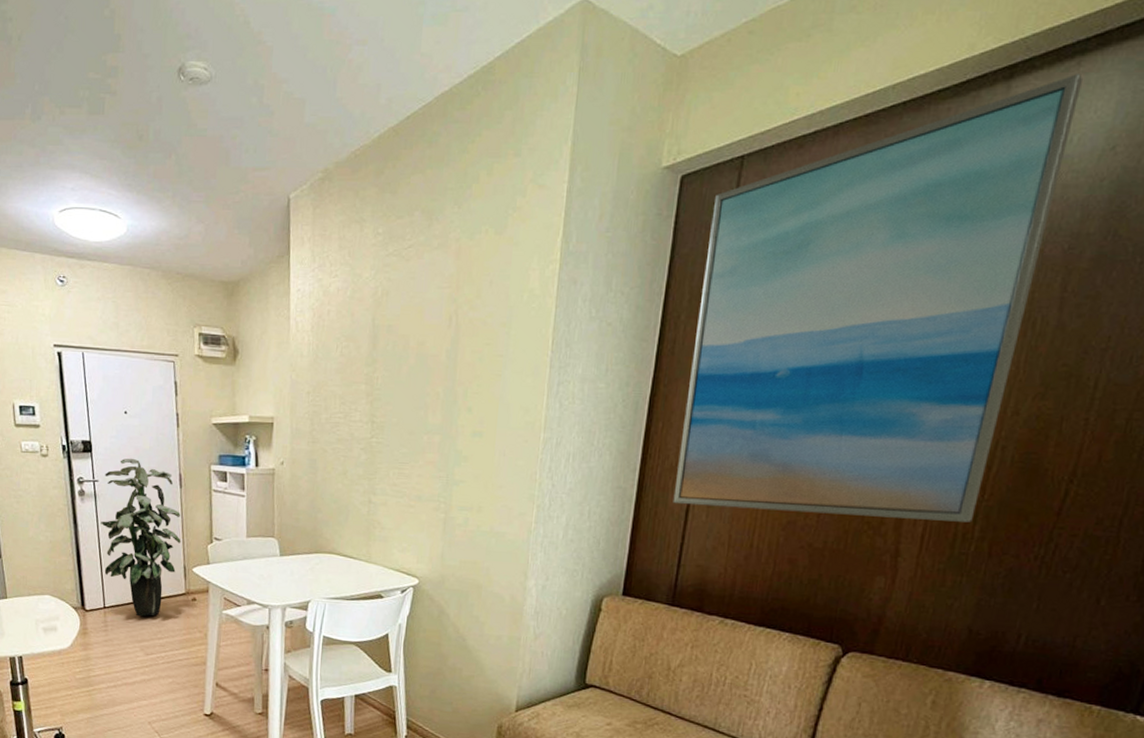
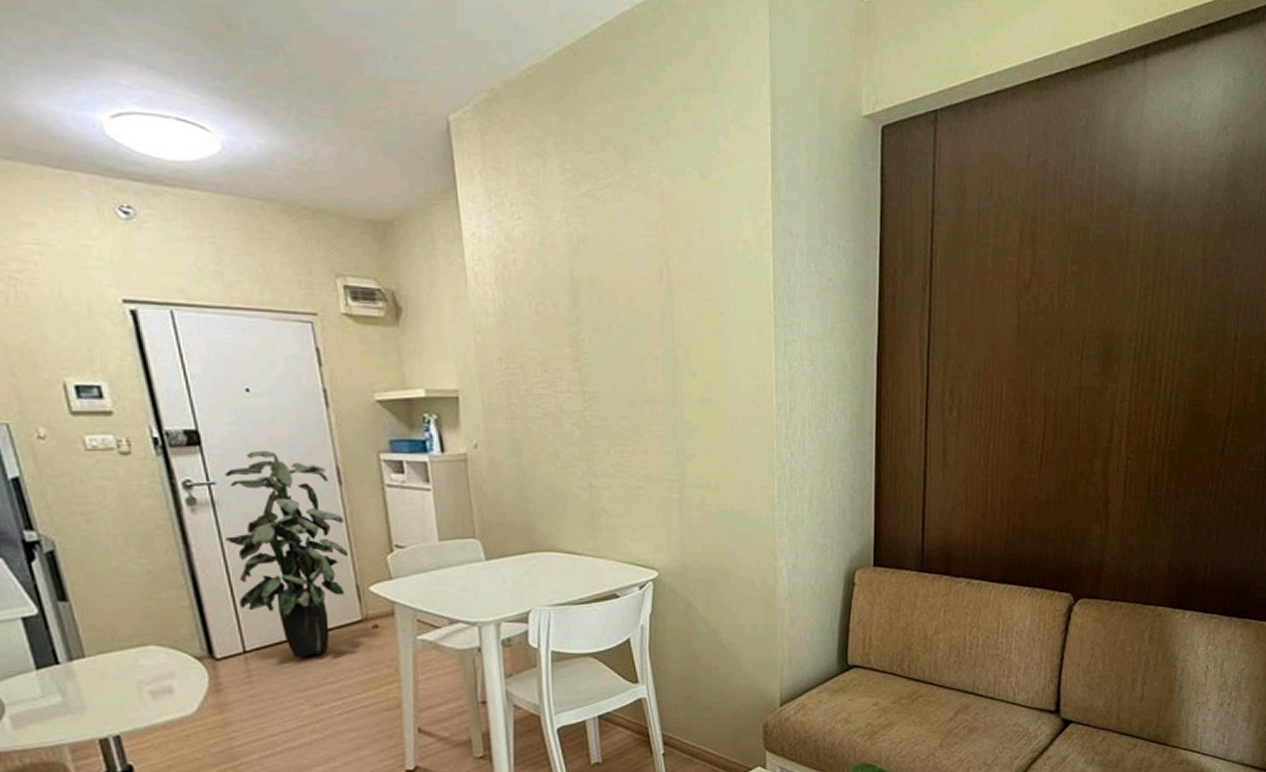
wall art: present [673,74,1083,523] -> none [910,59,1197,467]

